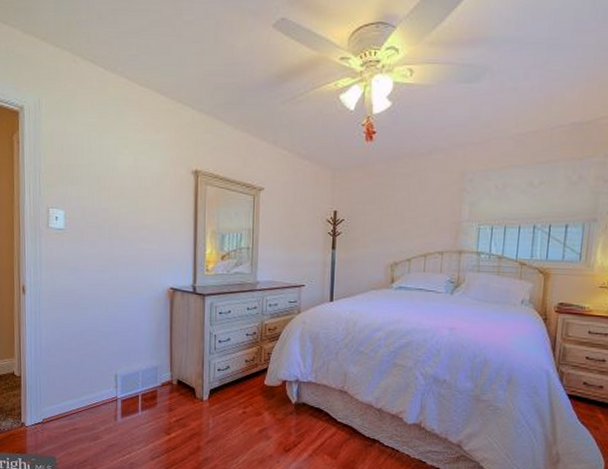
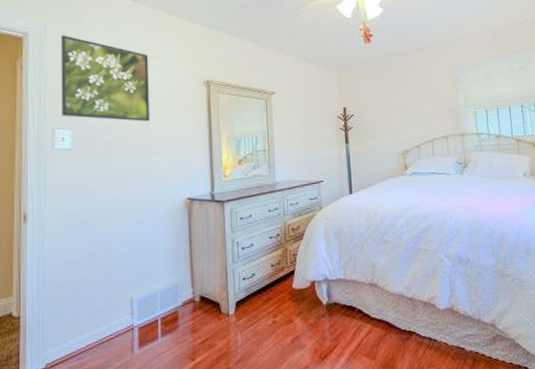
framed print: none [54,111,139,209] -> present [60,35,151,122]

